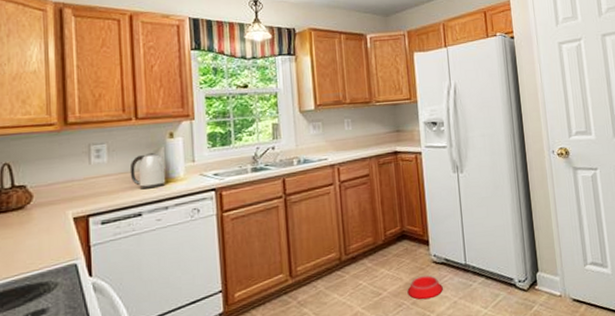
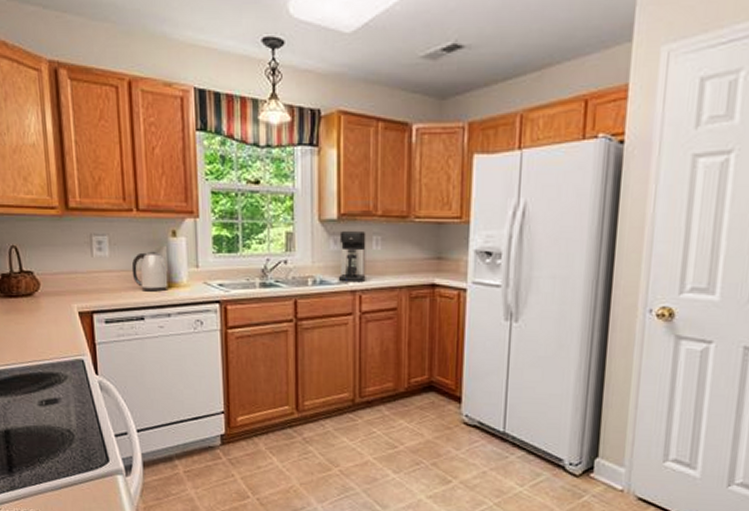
coffee maker: none [317,117,342,159] -> present [338,231,366,283]
pet bowl: present [407,275,443,300] -> none [428,436,471,463]

